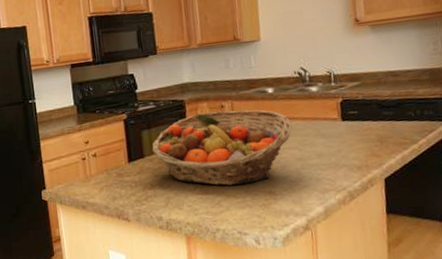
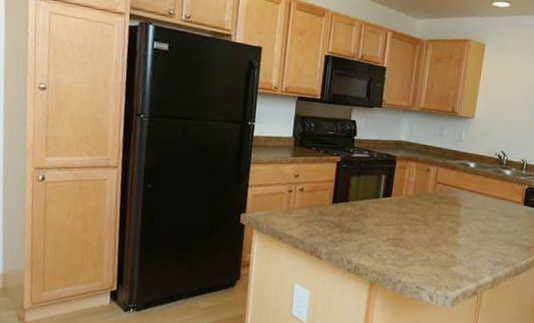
fruit basket: present [152,109,292,186] -> none [357,171,483,245]

